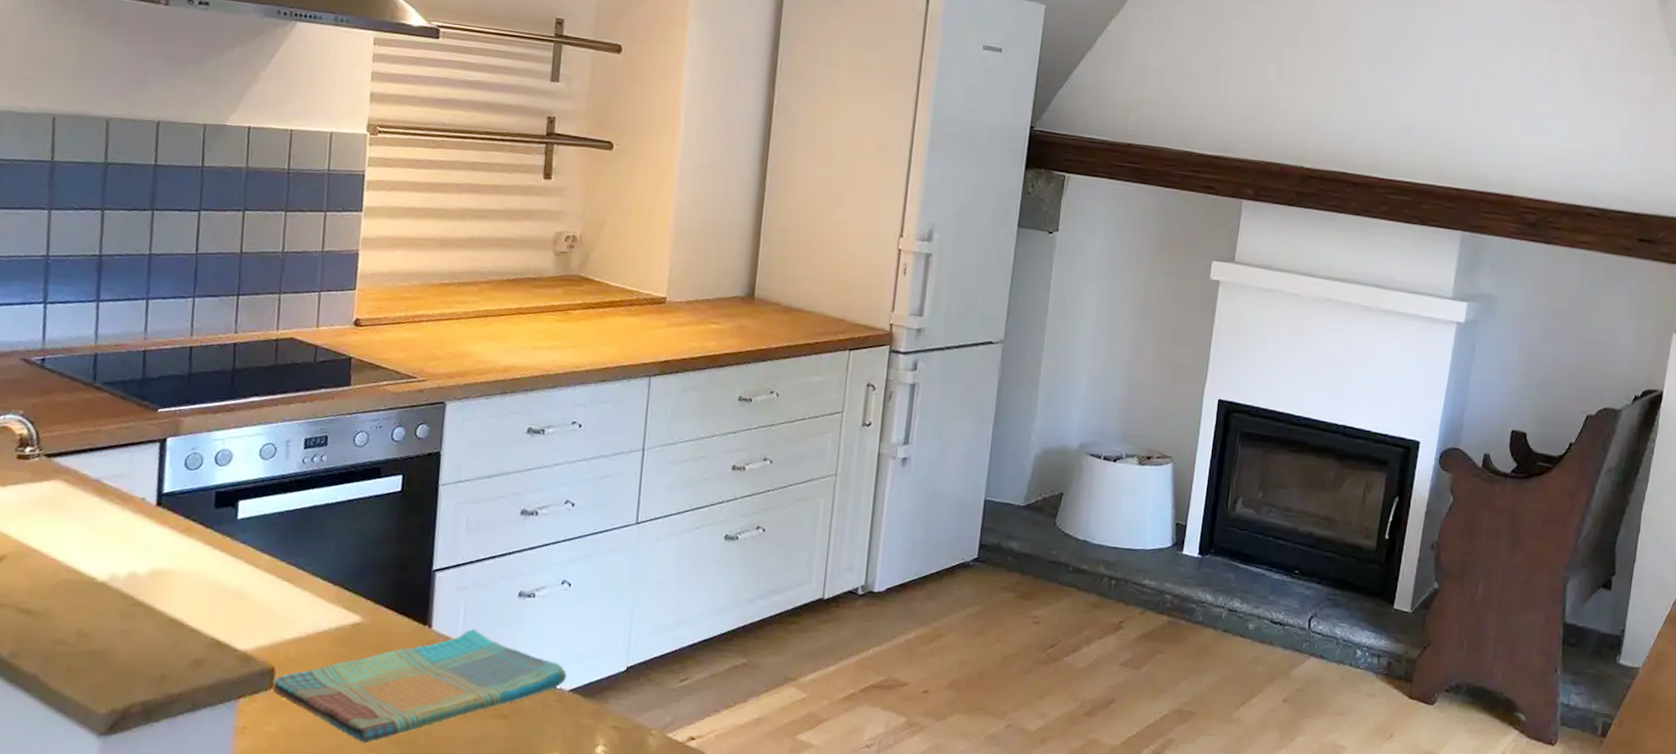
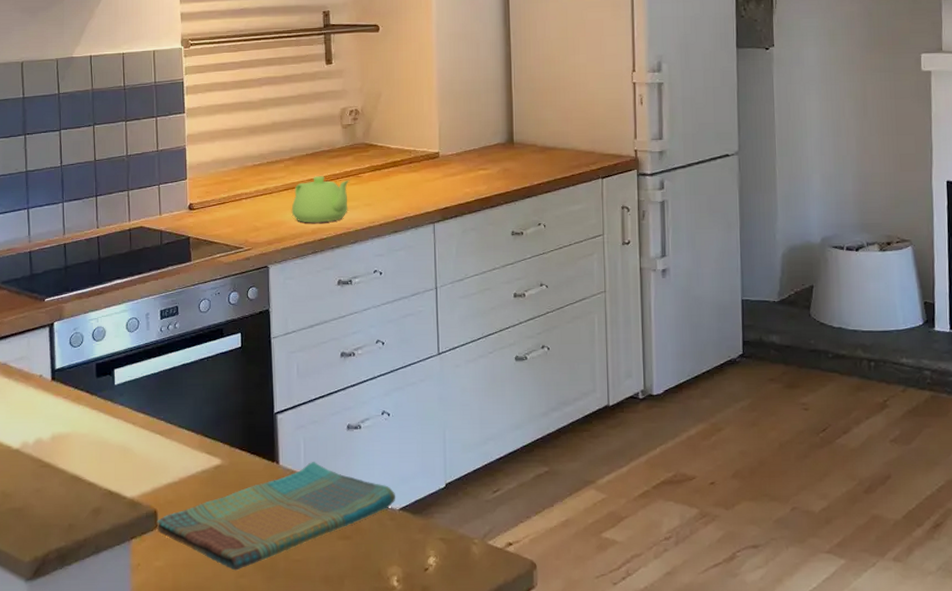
teapot: none [481,305,557,361] -> present [291,175,350,223]

